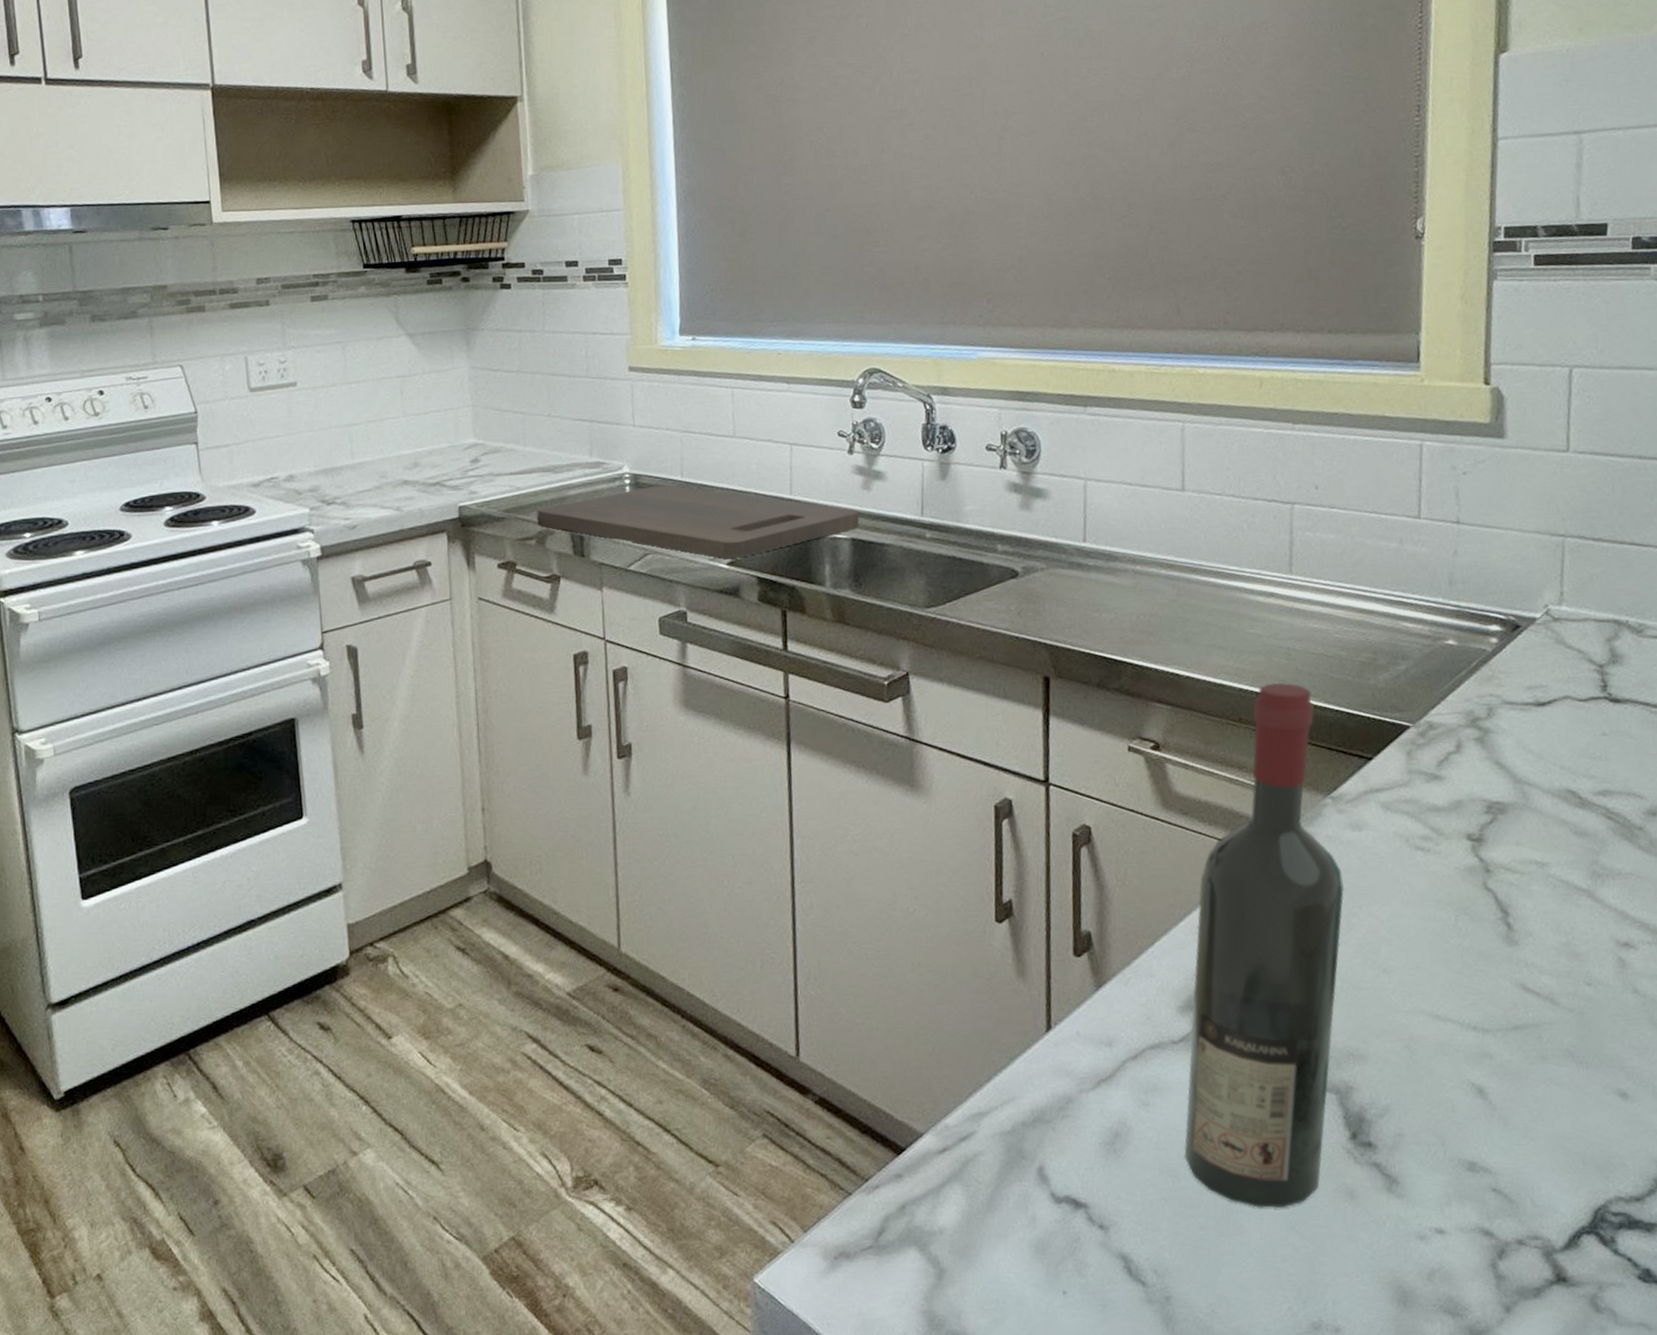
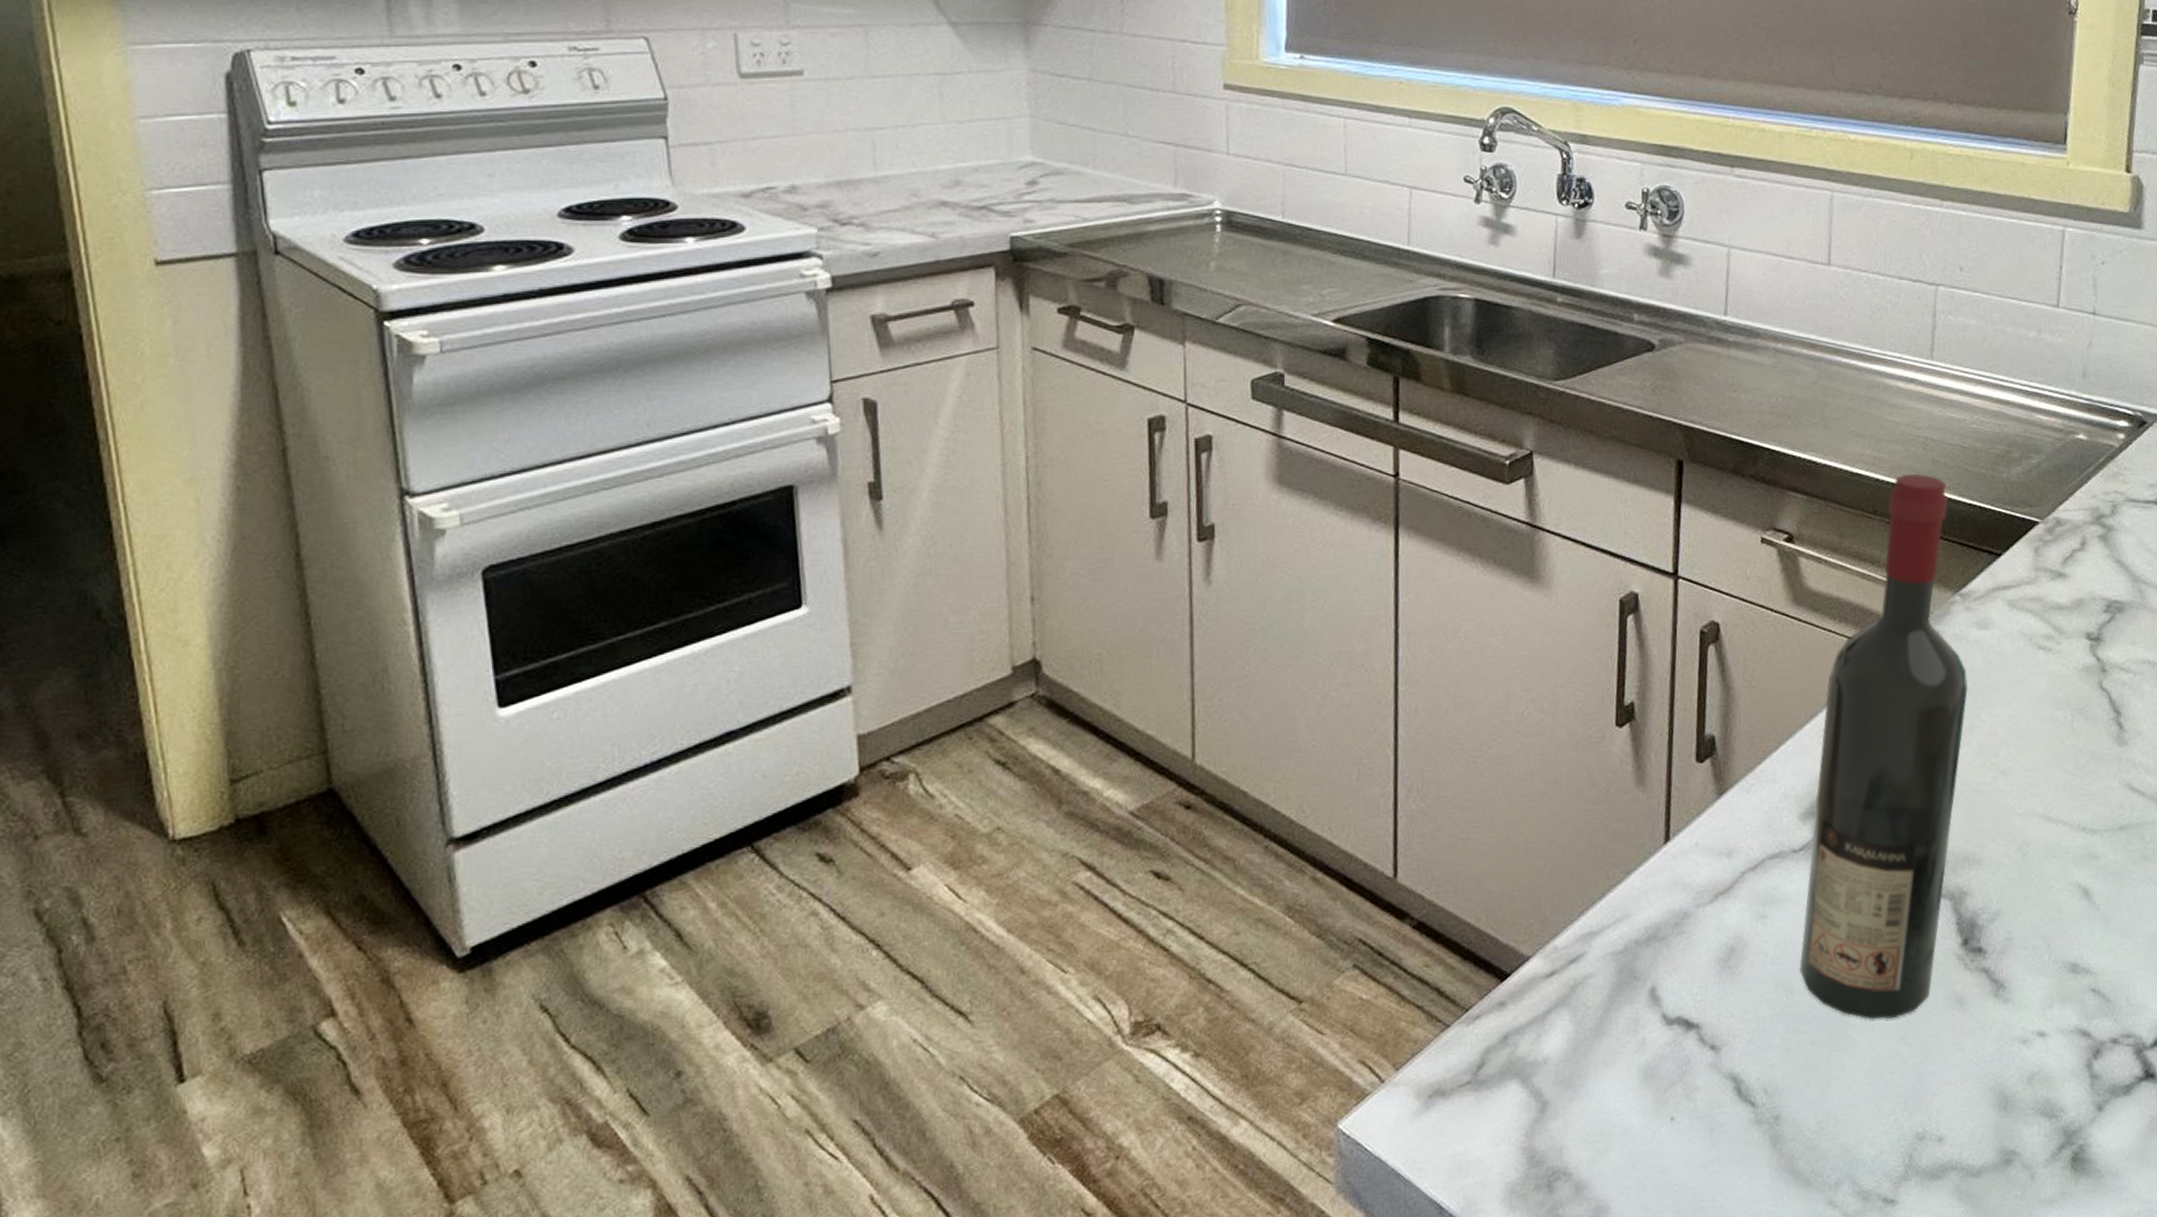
cutting board: present [537,484,860,559] -> none [1107,225,1485,316]

